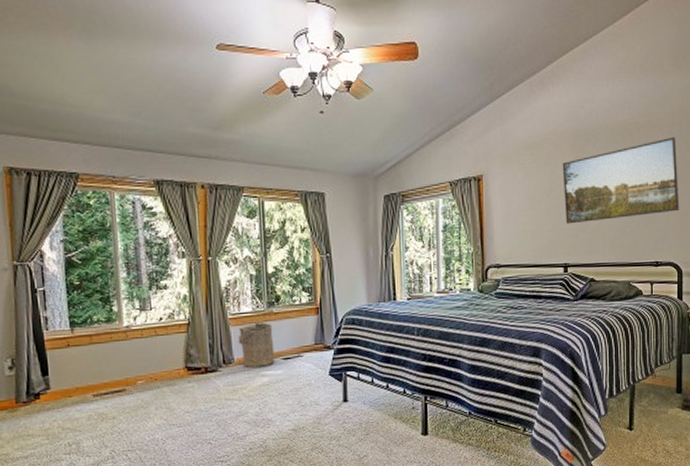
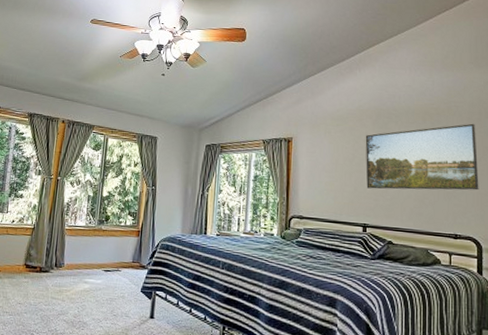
laundry hamper: present [238,323,275,368] -> none [69,236,100,275]

